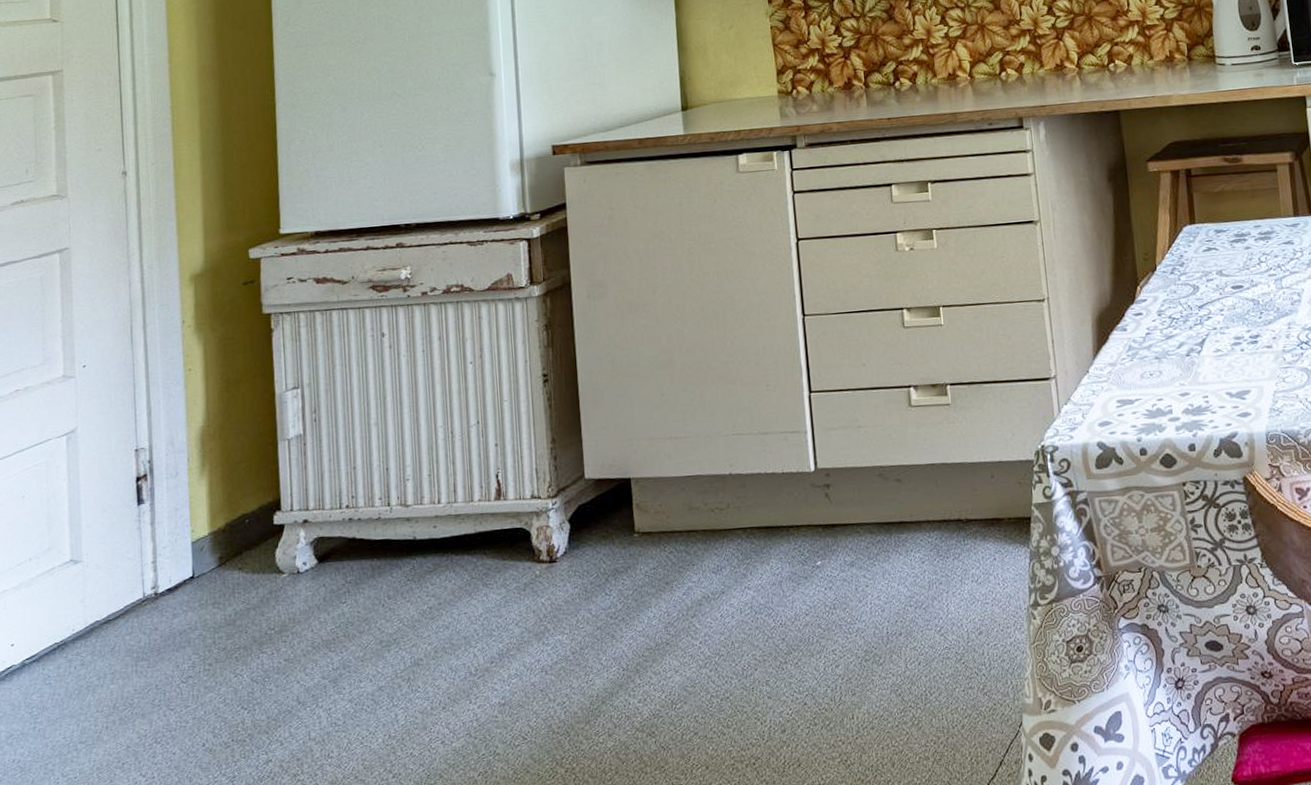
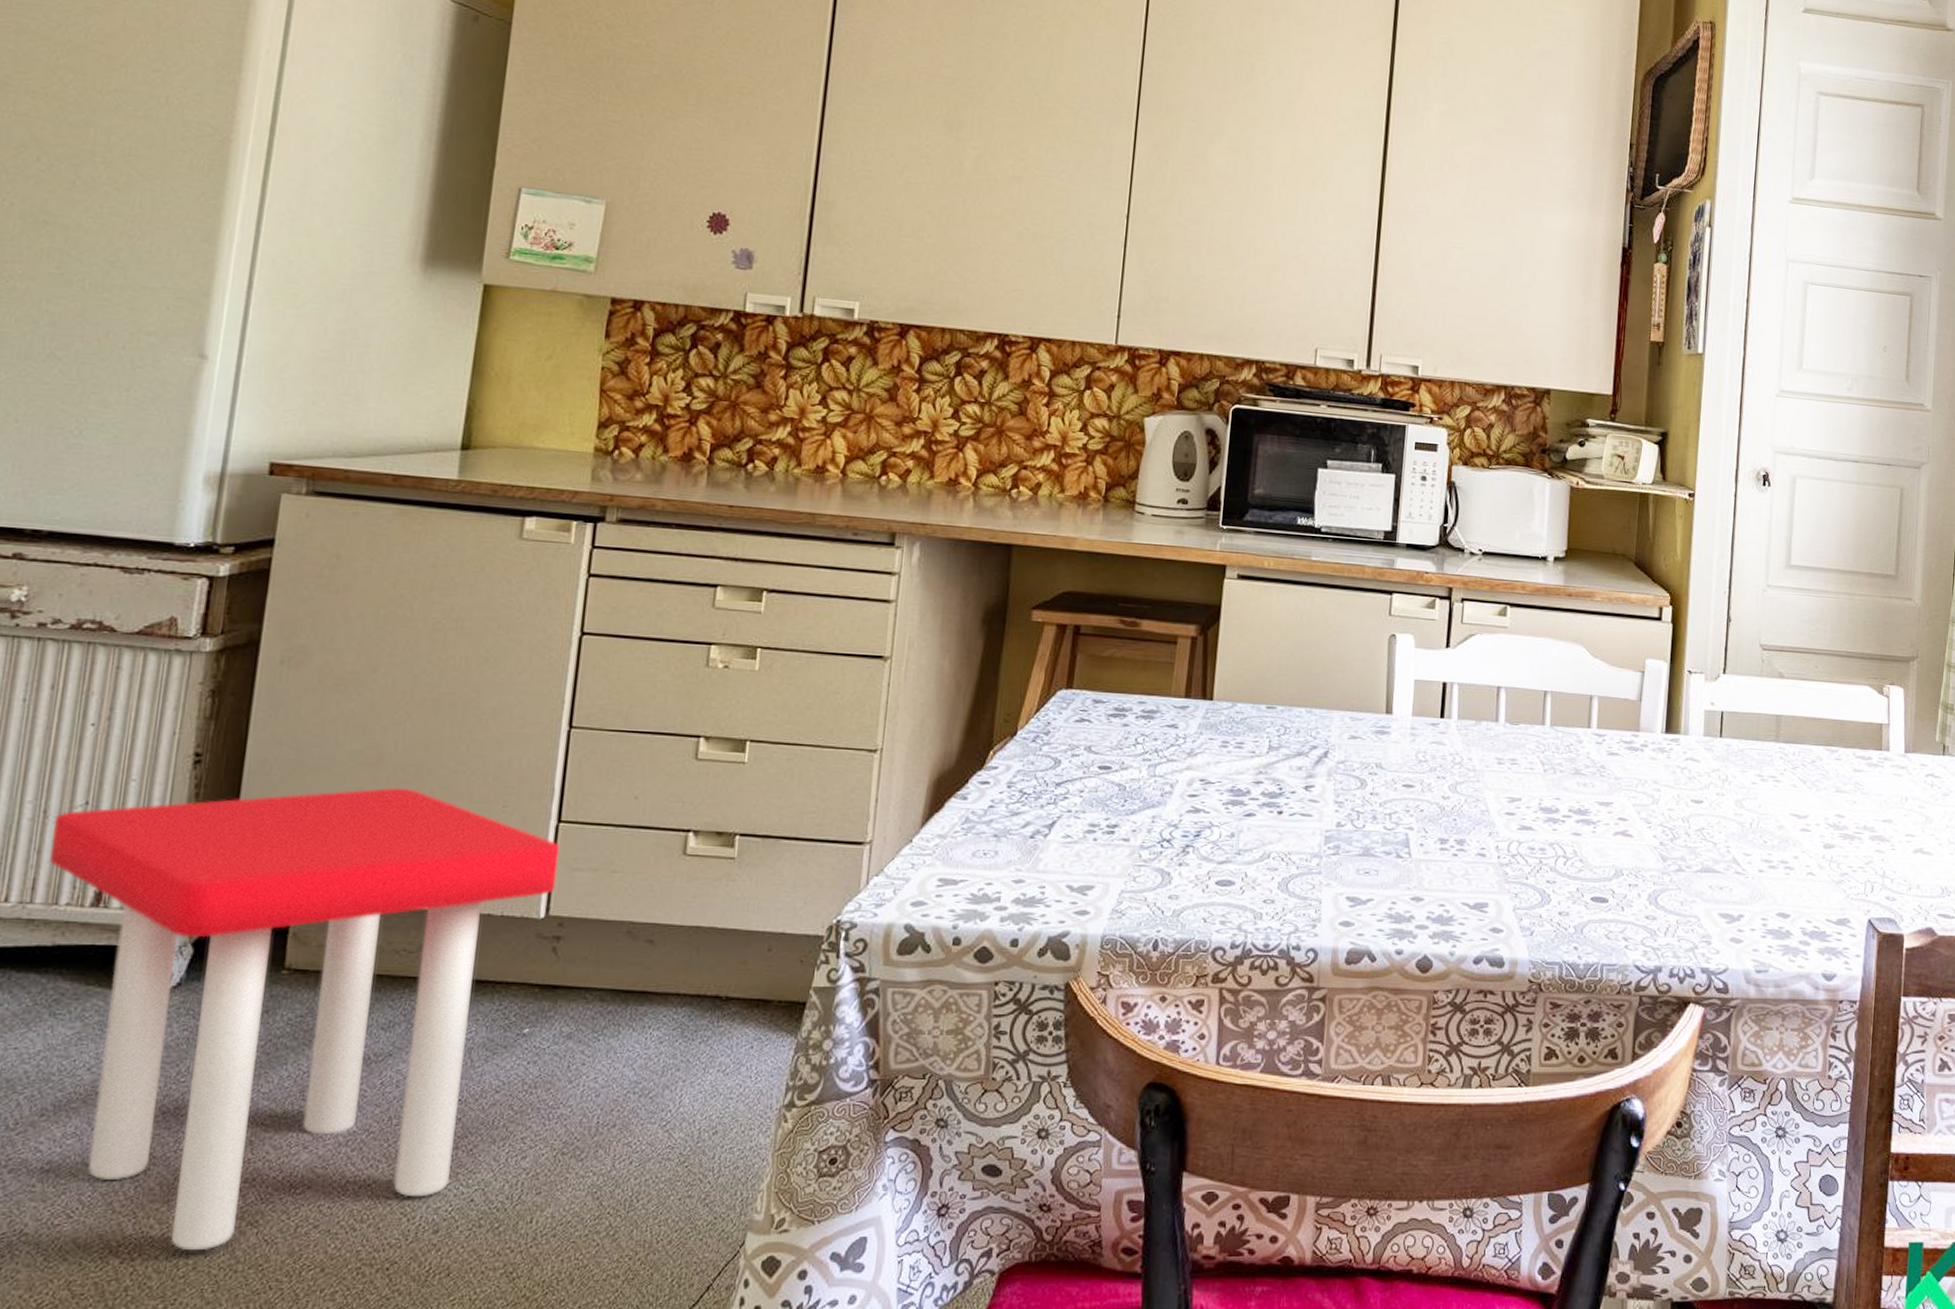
stool: none [460,380,817,759] -> present [48,787,559,1251]

